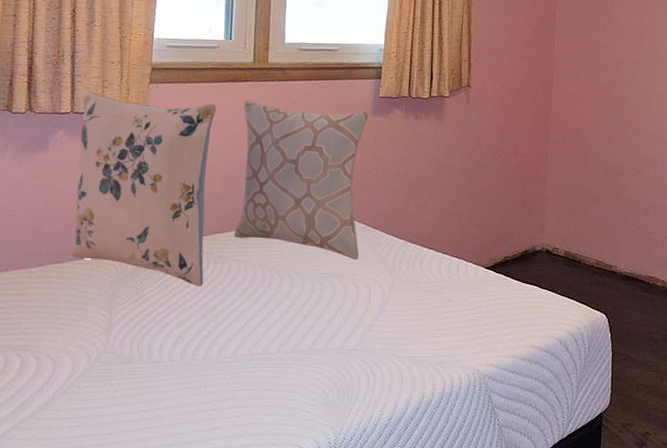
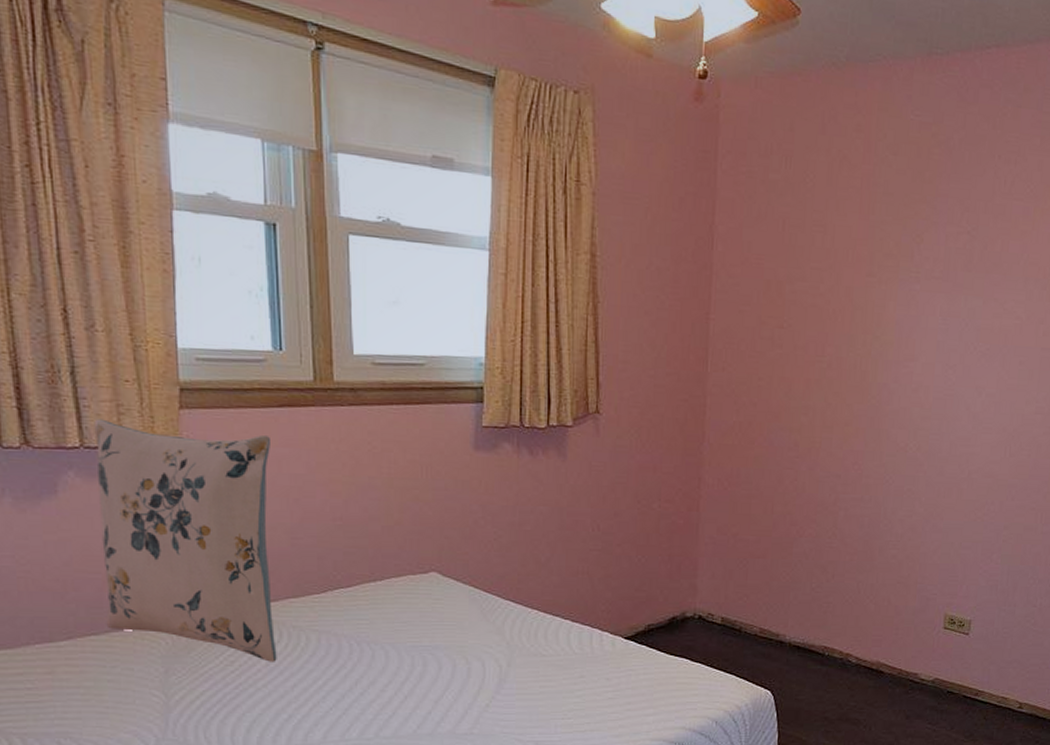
pillow: present [234,100,369,260] -> none [307,430,470,630]

